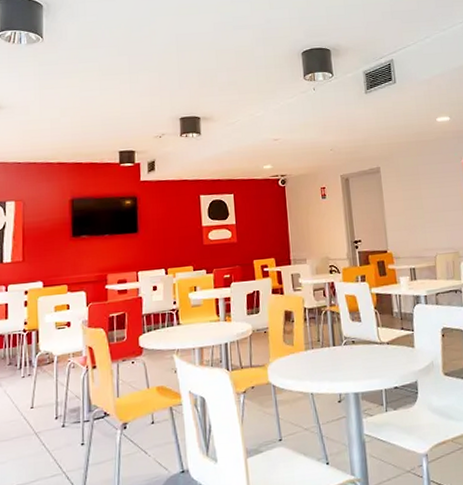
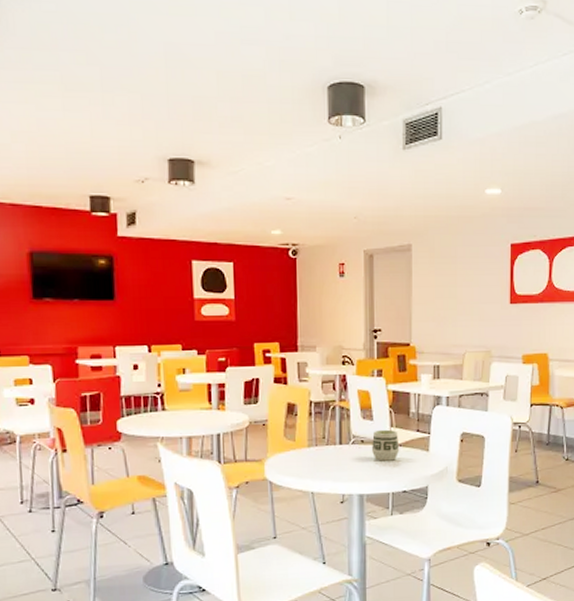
cup: none [362,329,388,360] -> present [372,429,400,461]

